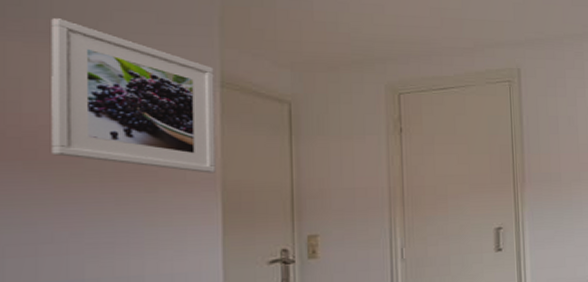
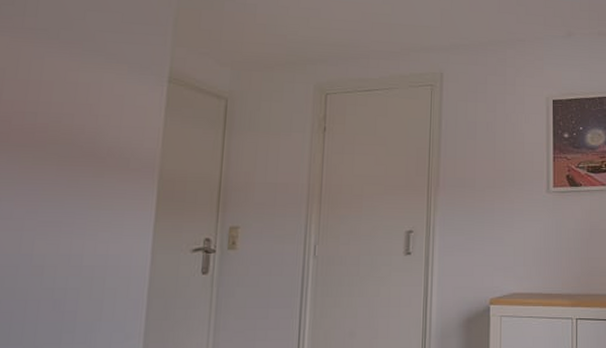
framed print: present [51,18,216,174] -> none [21,17,164,162]

